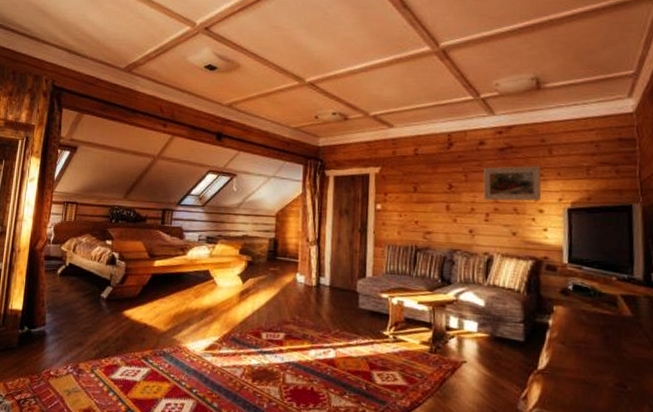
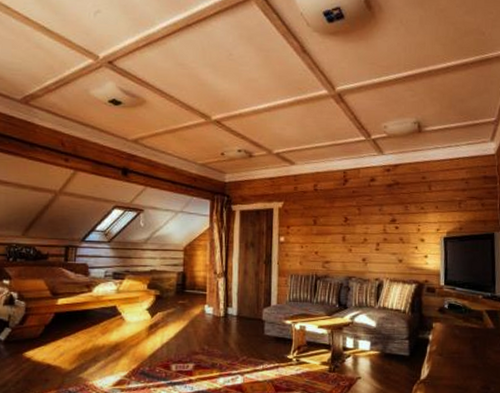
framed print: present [483,165,542,201] -> none [374,200,423,232]

